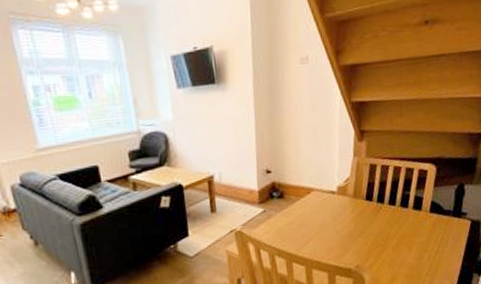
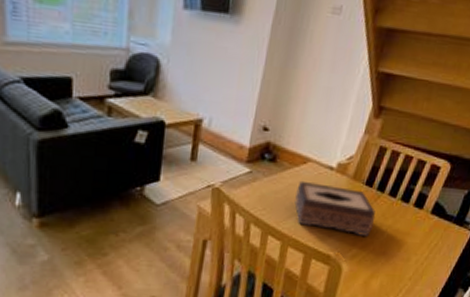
tissue box: none [307,206,382,248] -> present [295,180,376,236]

